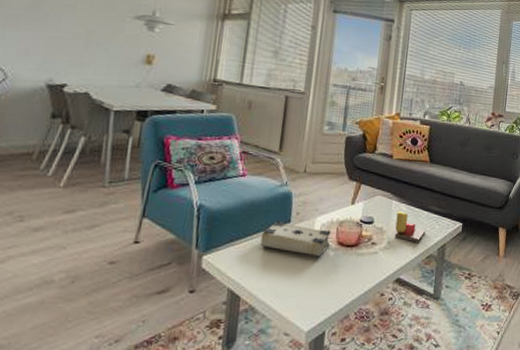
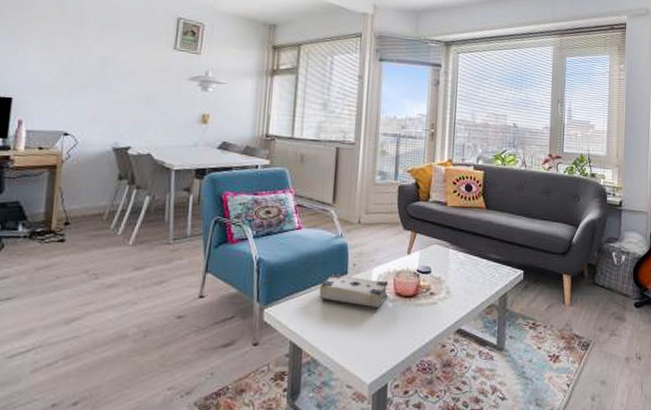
candle: present [394,211,426,243] -> none [453,260,486,292]

